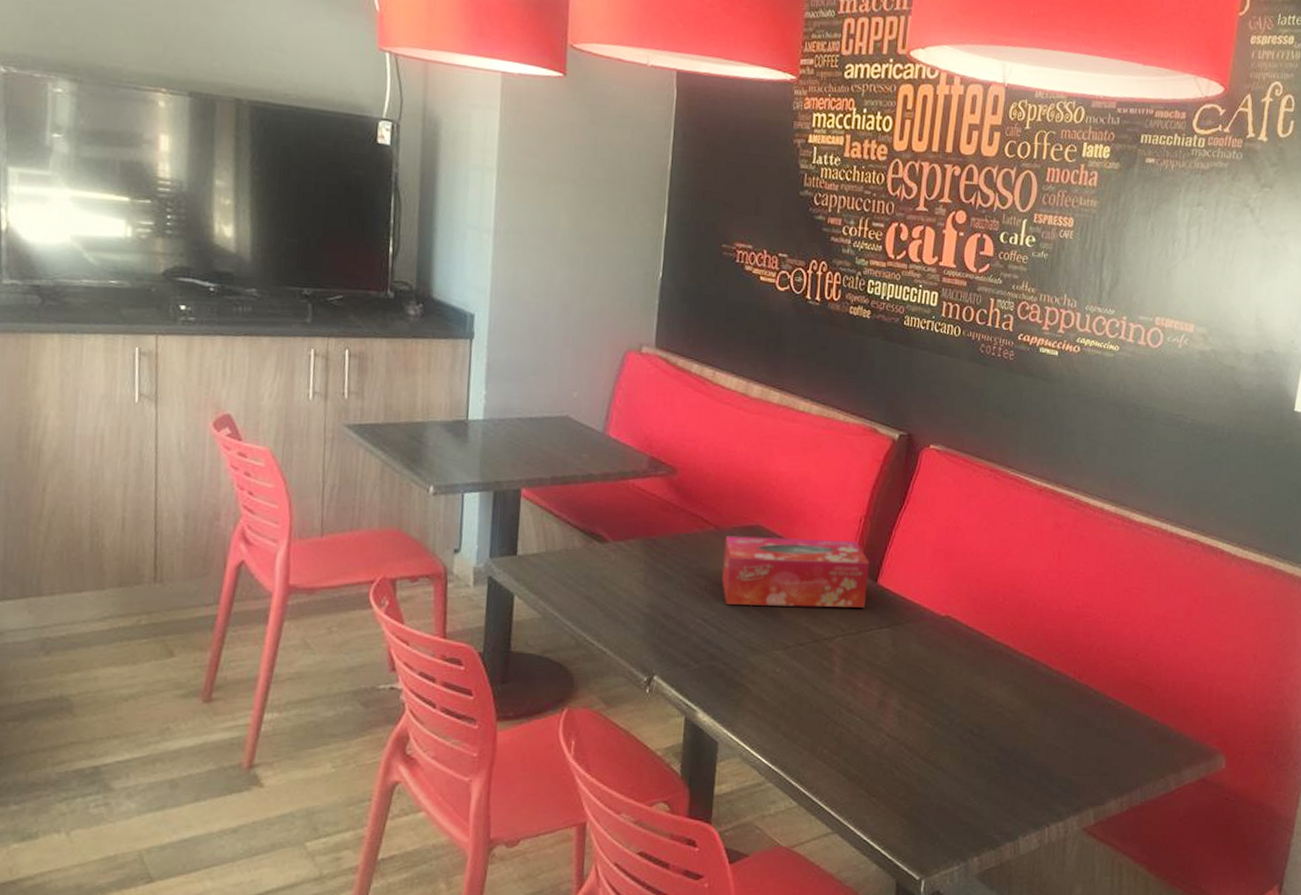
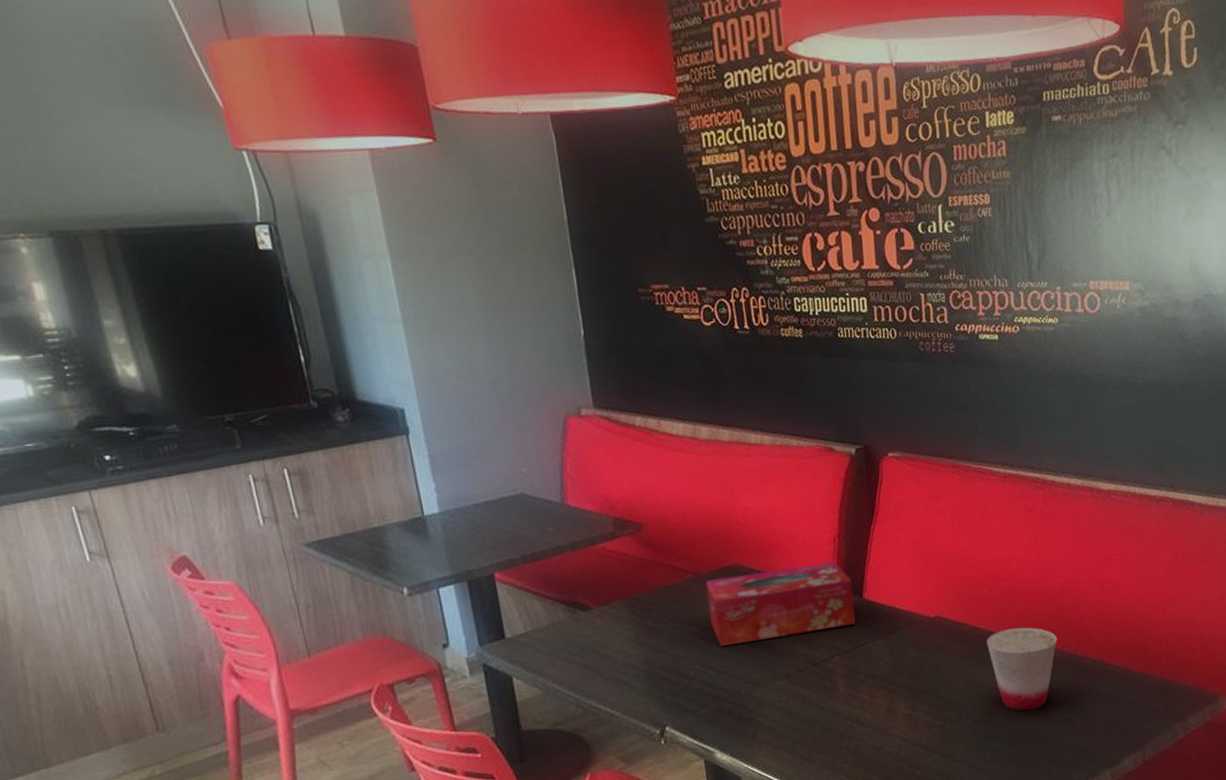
cup: none [992,642,1064,730] -> present [986,627,1058,711]

